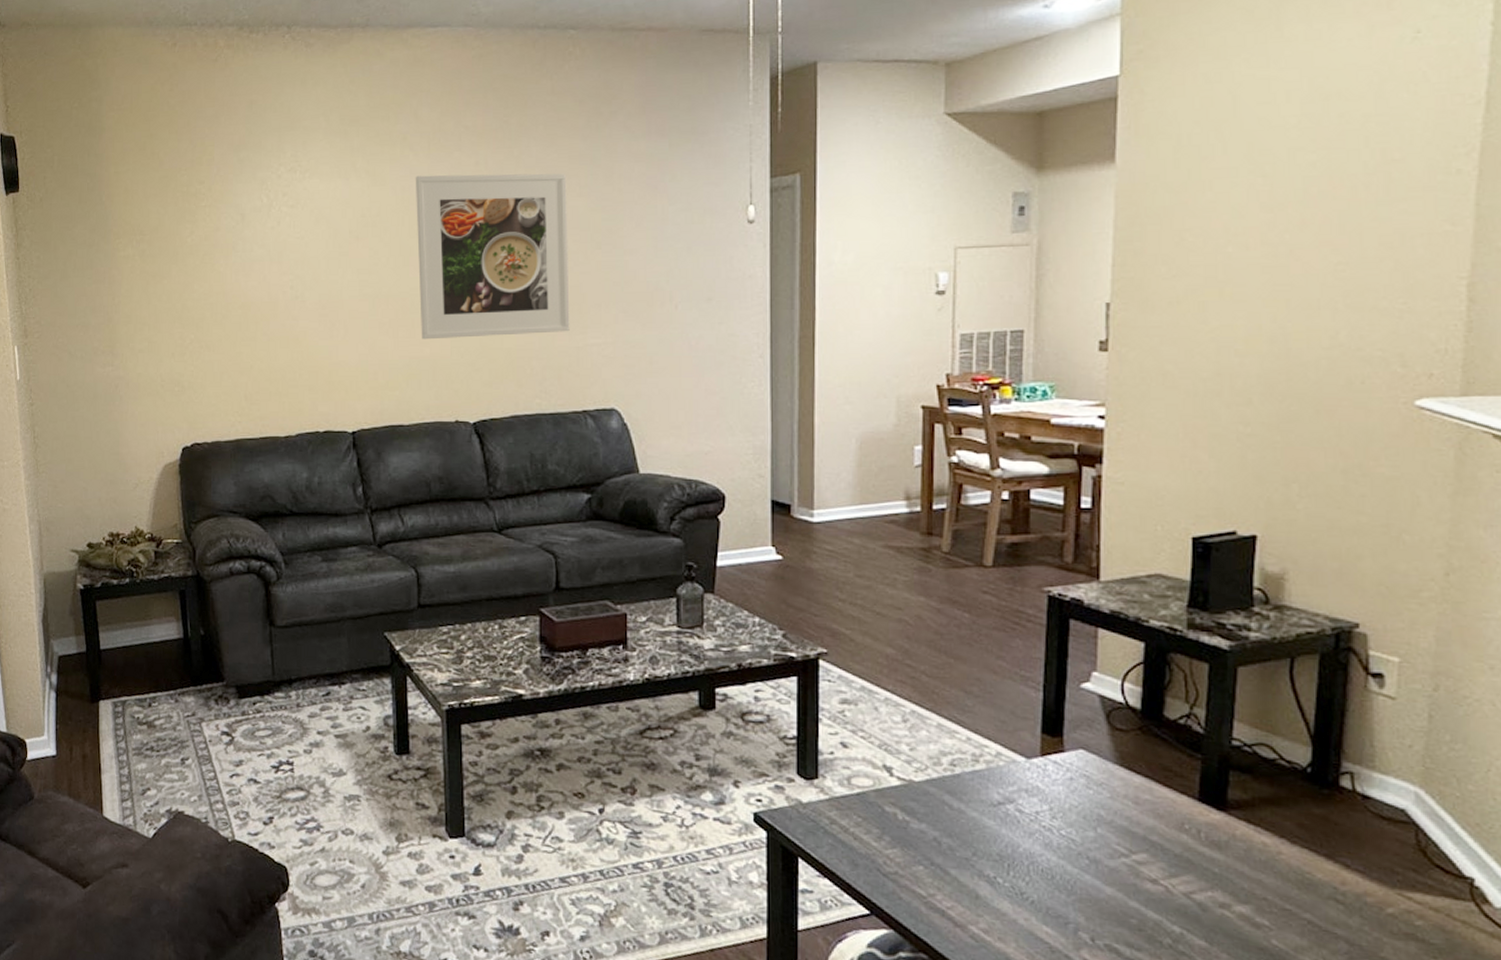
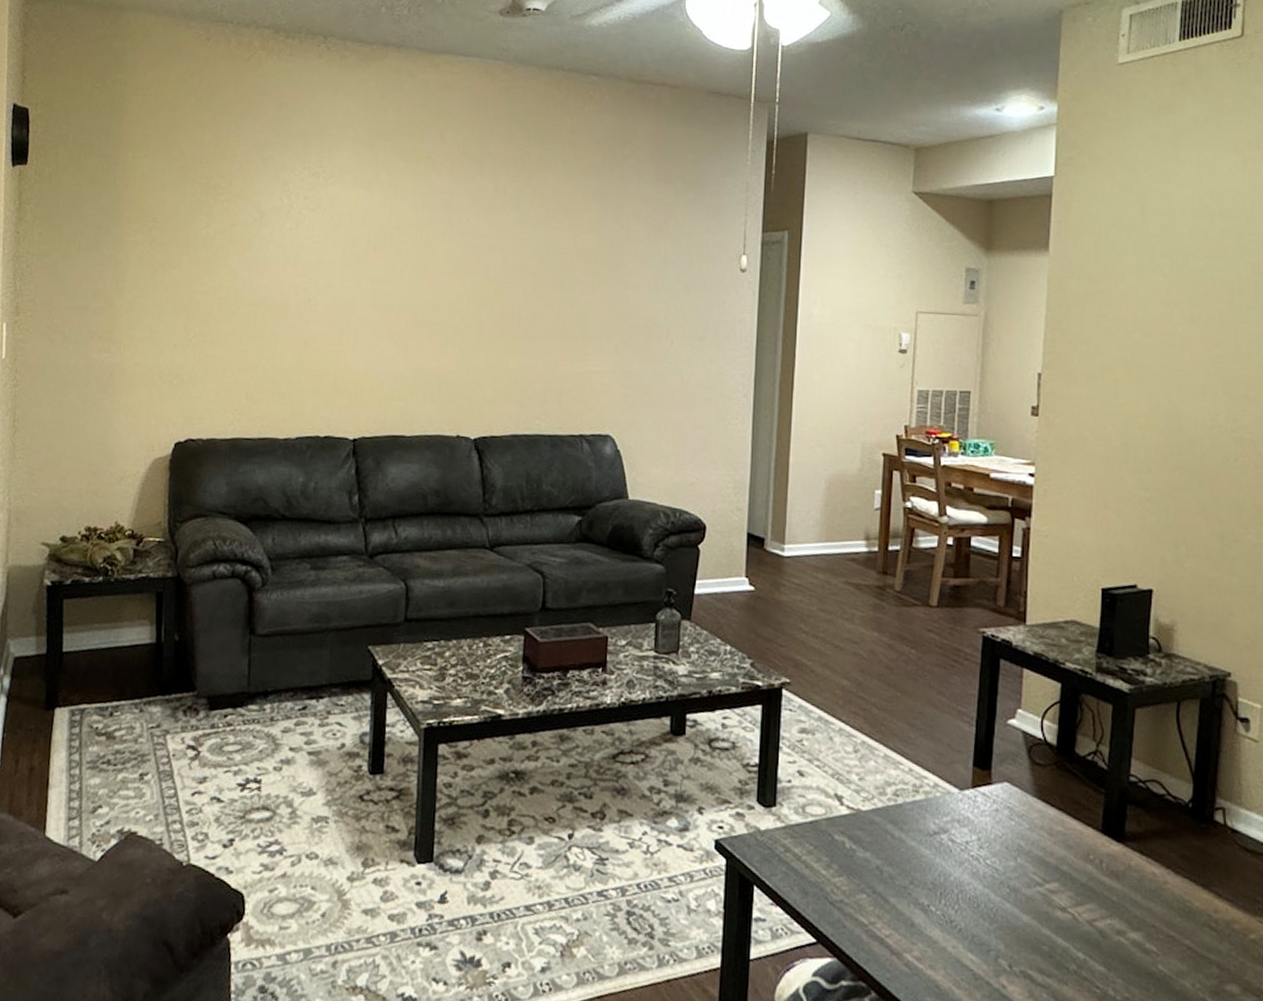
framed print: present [415,173,570,340] -> none [429,194,580,358]

